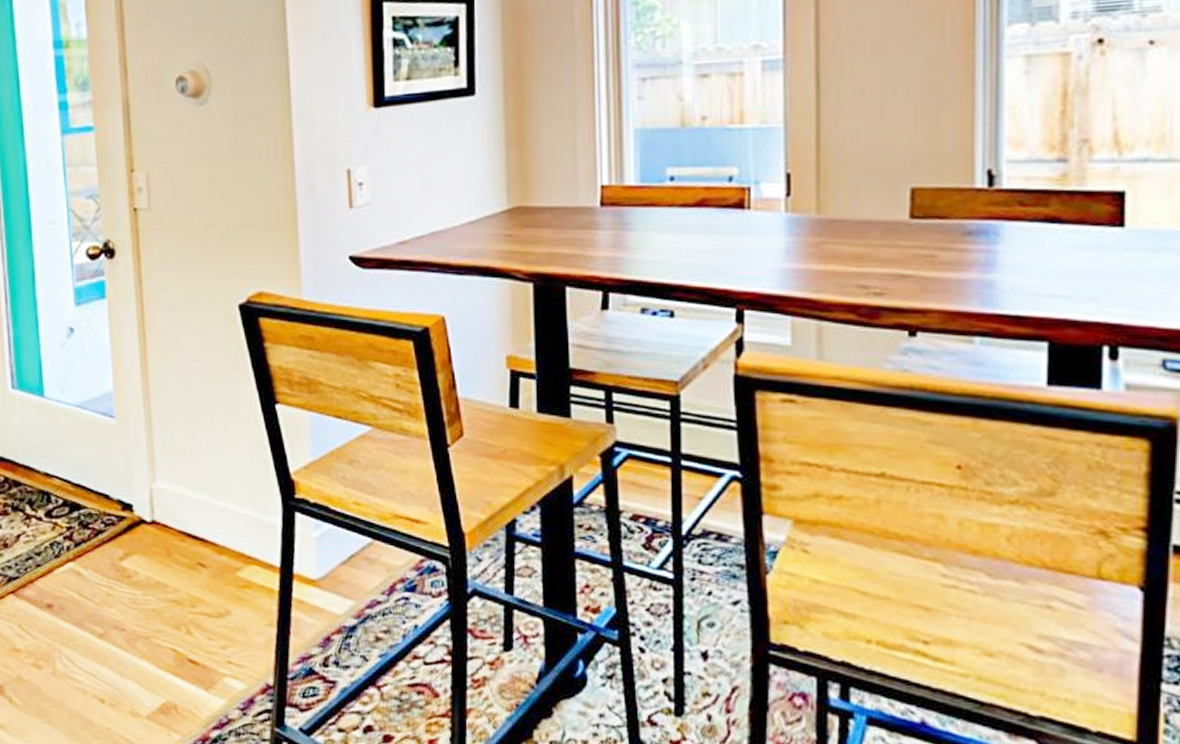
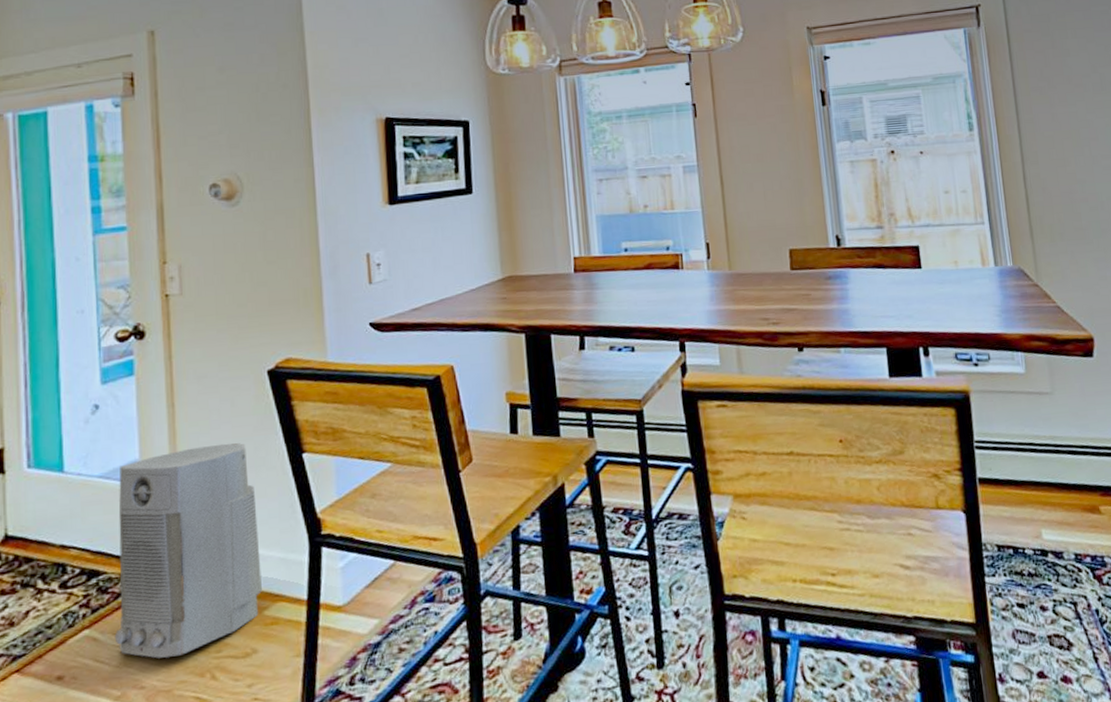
air purifier: none [95,384,235,604] -> present [114,443,262,659]

